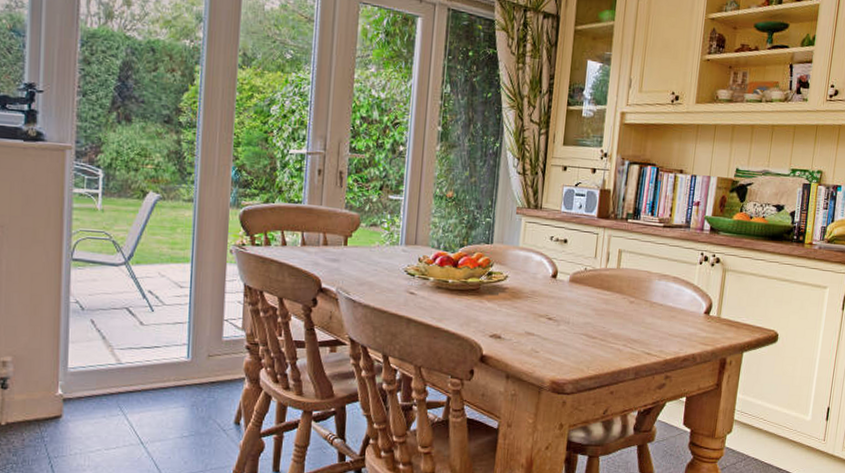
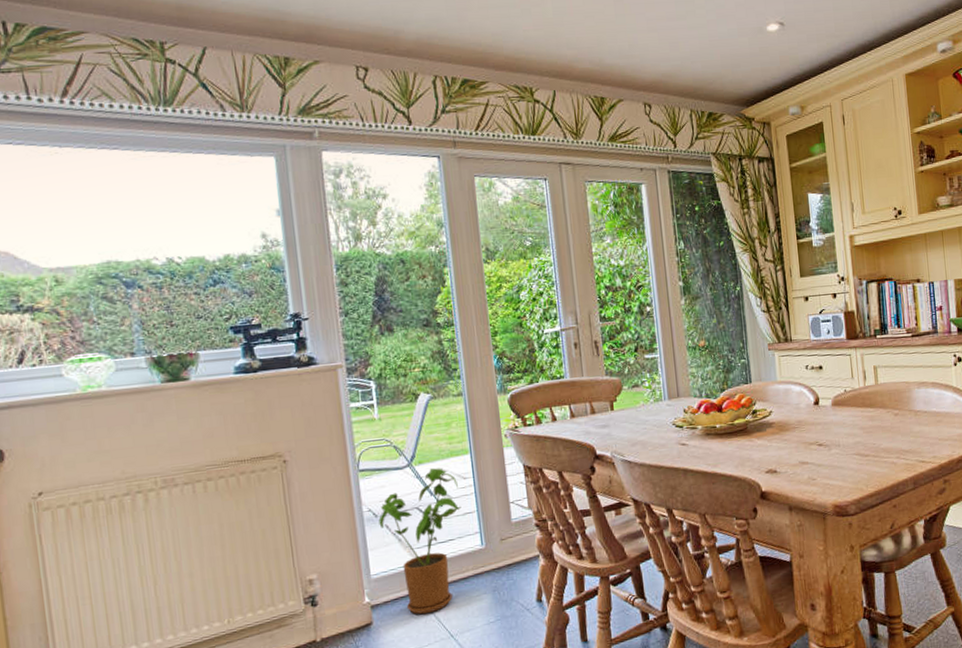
house plant: none [84,271,173,417] -> present [378,468,462,615]

